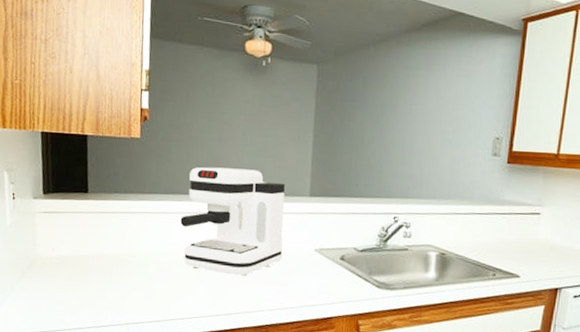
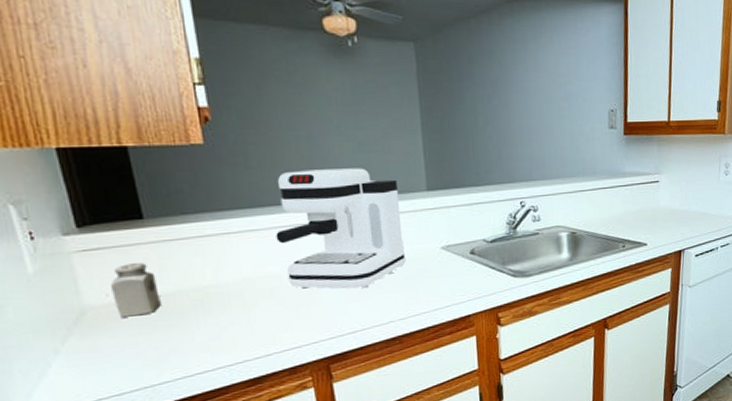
salt shaker: none [56,226,88,270] -> present [111,262,161,318]

